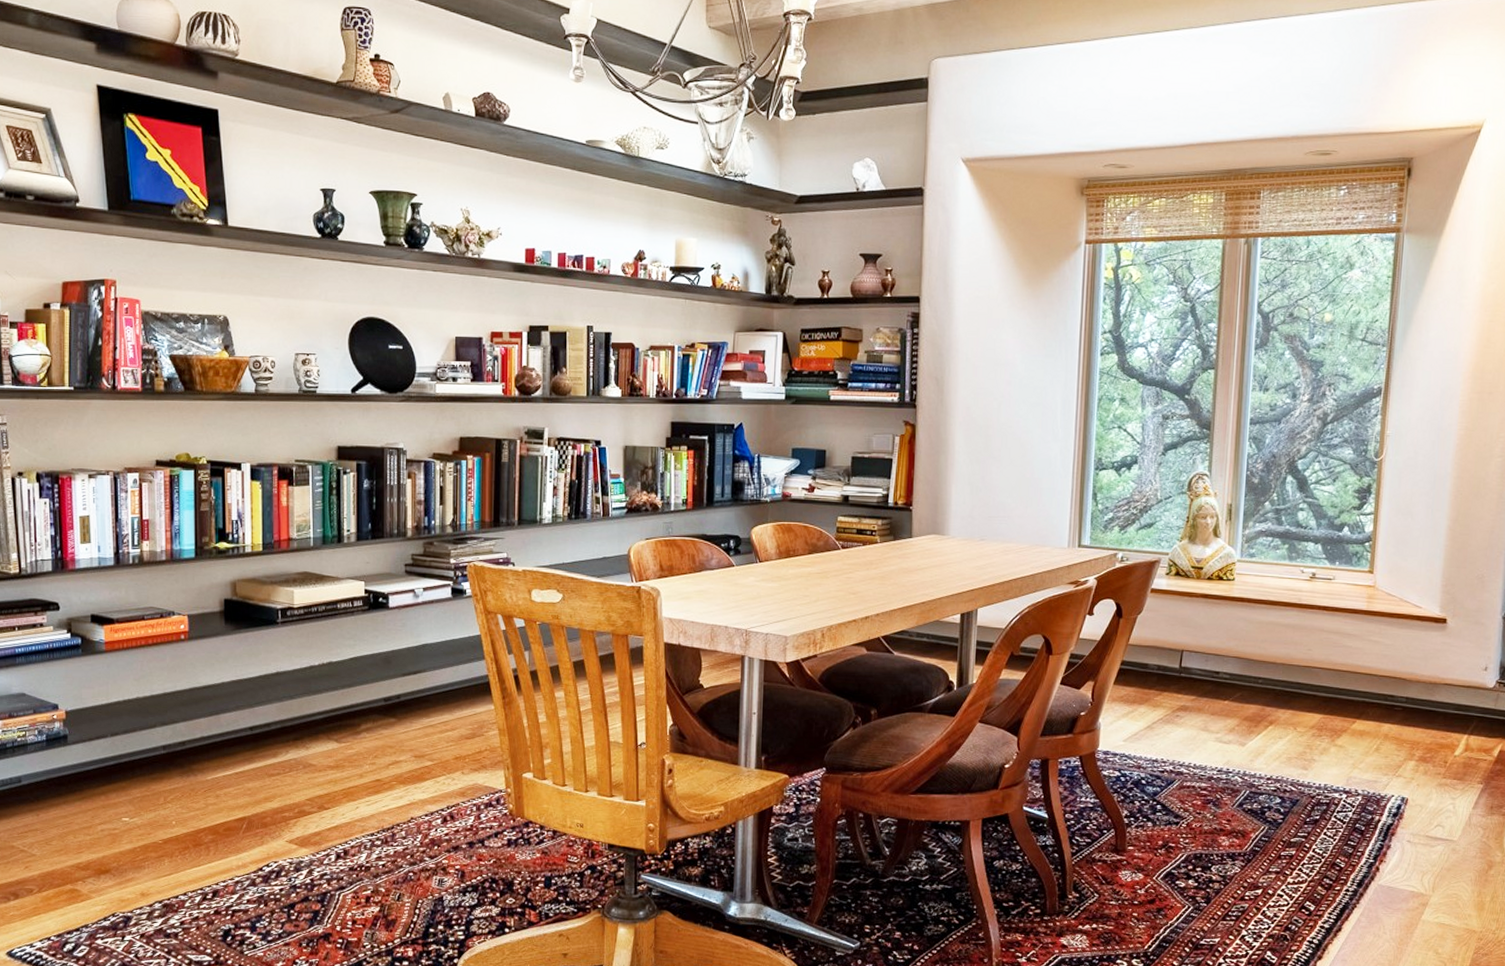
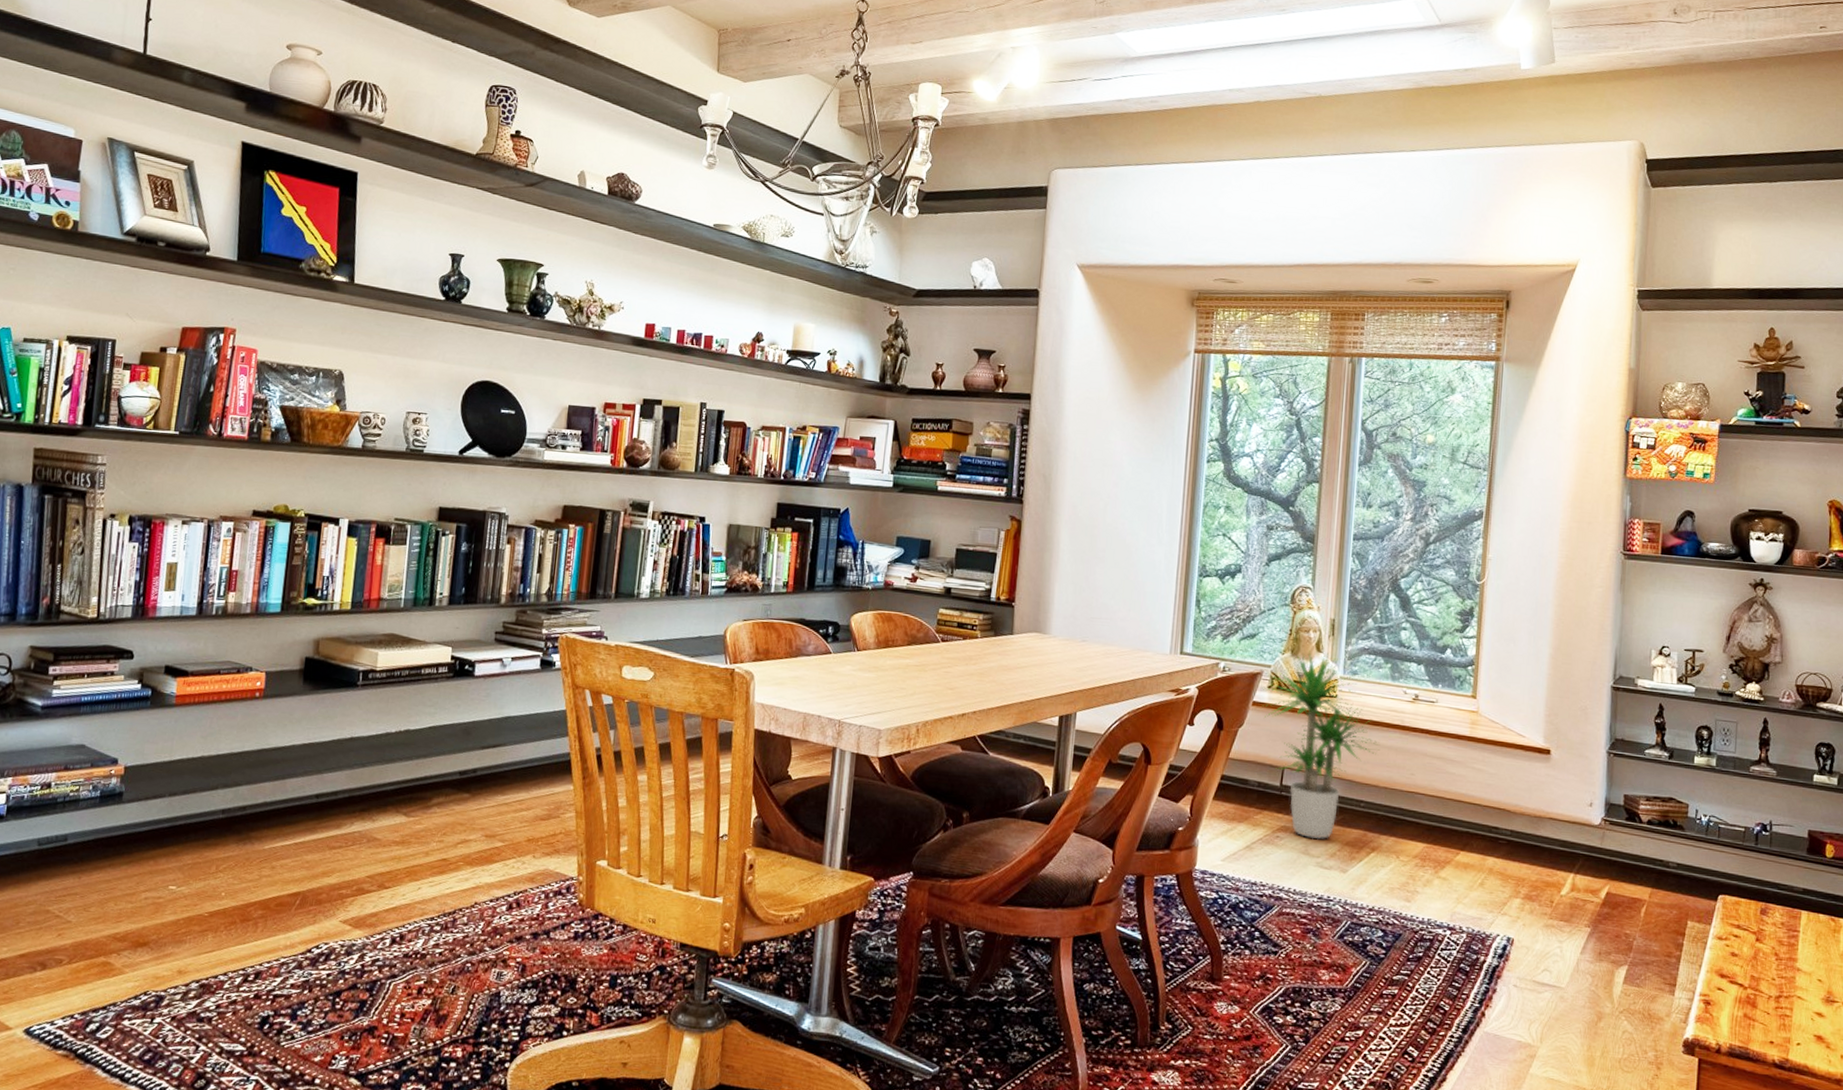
potted plant: none [1160,536,1278,717] -> present [1262,650,1380,840]

